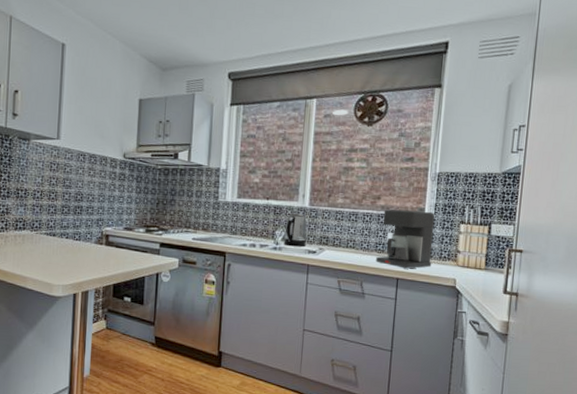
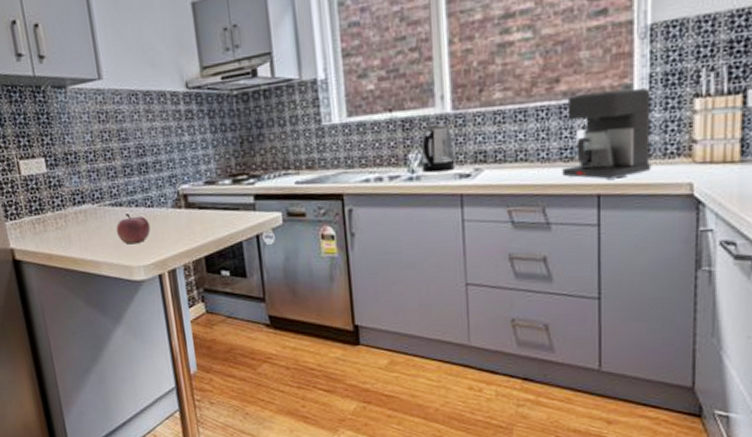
fruit: none [46,242,74,267] -> present [116,213,151,245]

